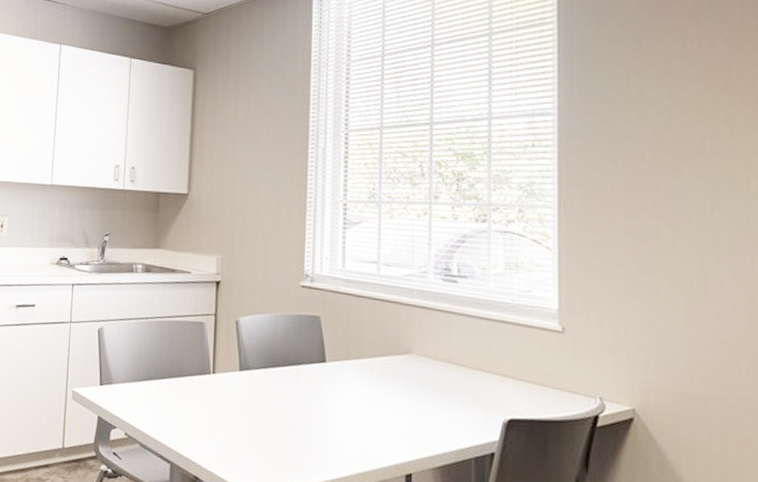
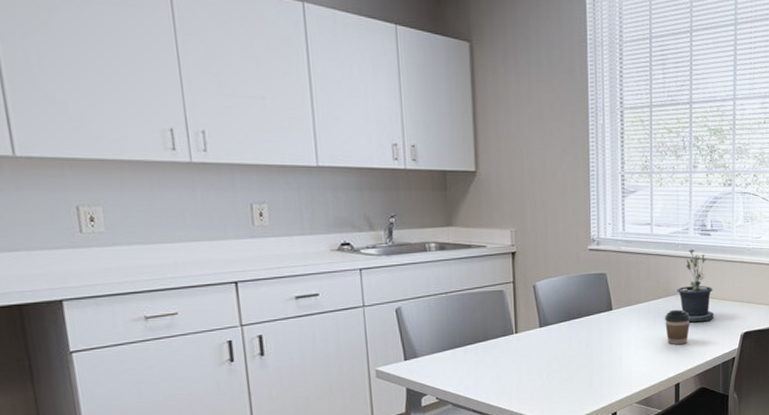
coffee cup: none [392,372,429,422] -> present [664,309,691,345]
potted plant: none [410,297,462,396] -> present [677,248,714,323]

